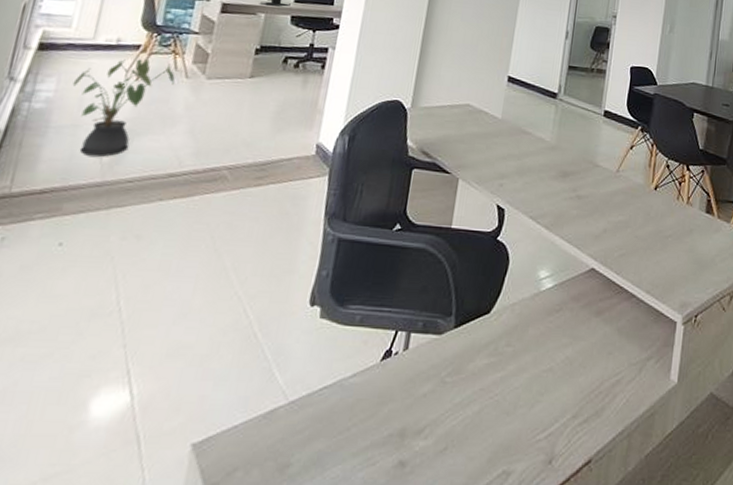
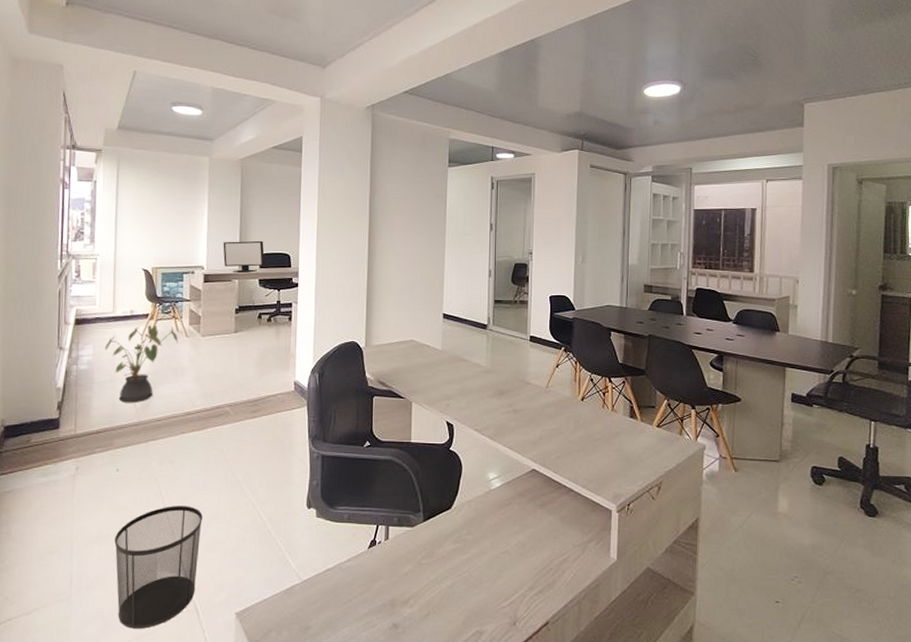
waste bin: none [22,295,169,465] -> present [114,506,203,629]

